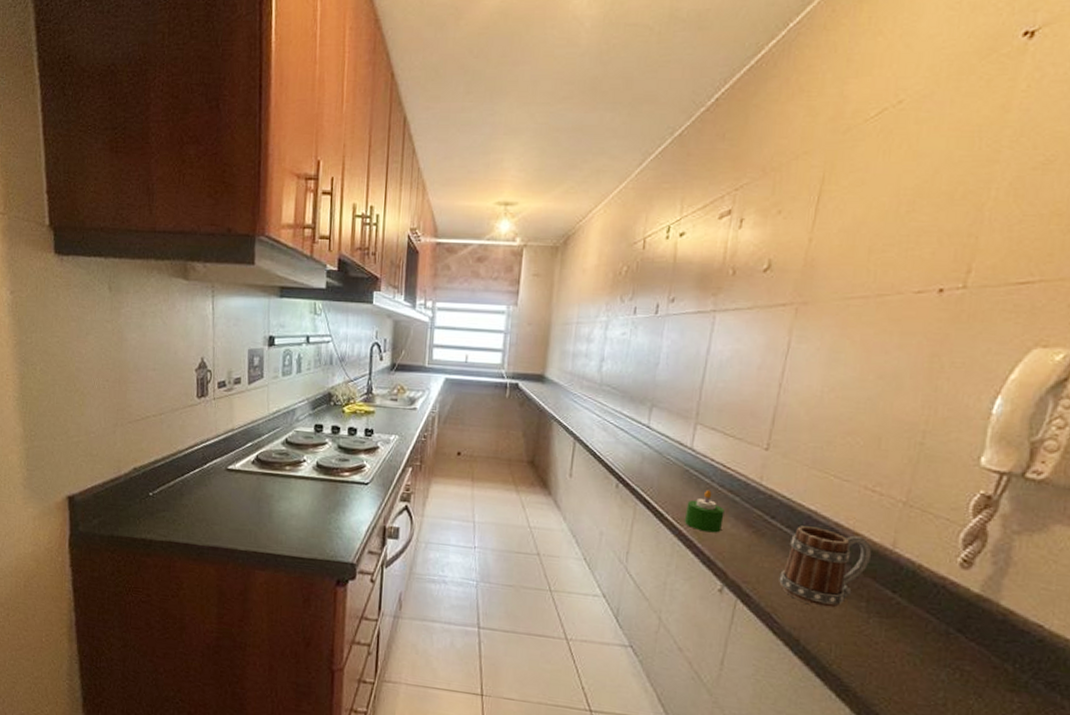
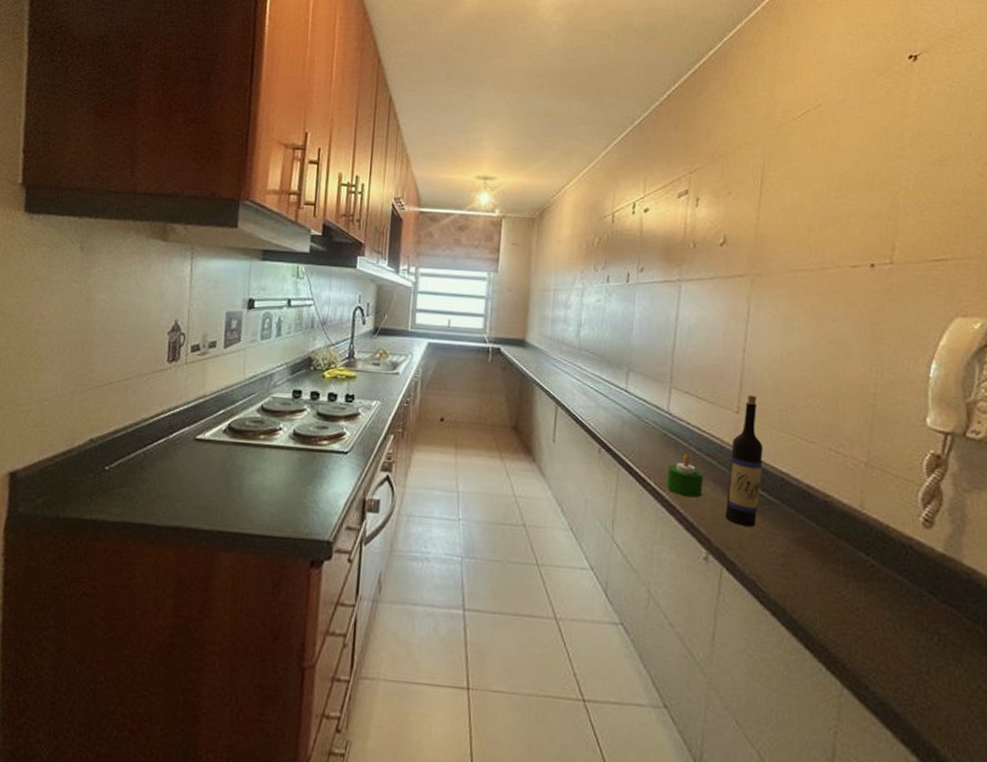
wine bottle: none [744,431,791,563] -> present [725,394,763,528]
mug: present [779,526,872,609] -> none [760,488,843,574]

